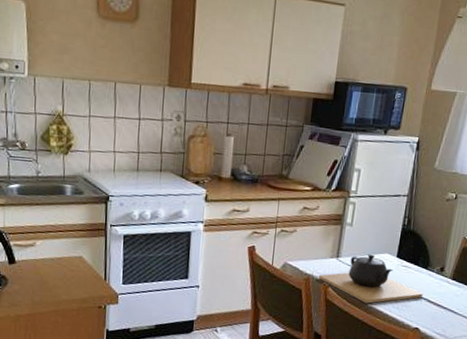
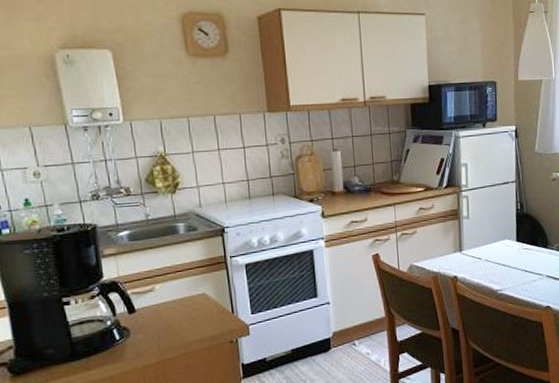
teapot: present [318,254,423,304] -> none [445,242,548,291]

